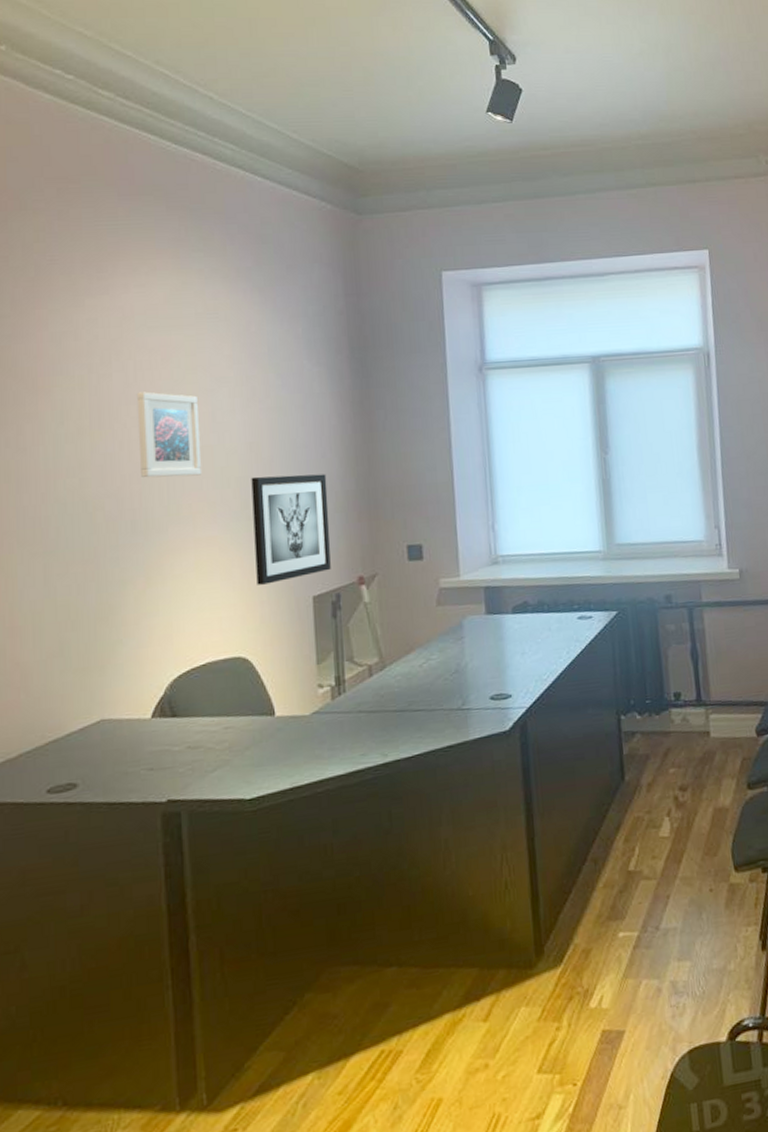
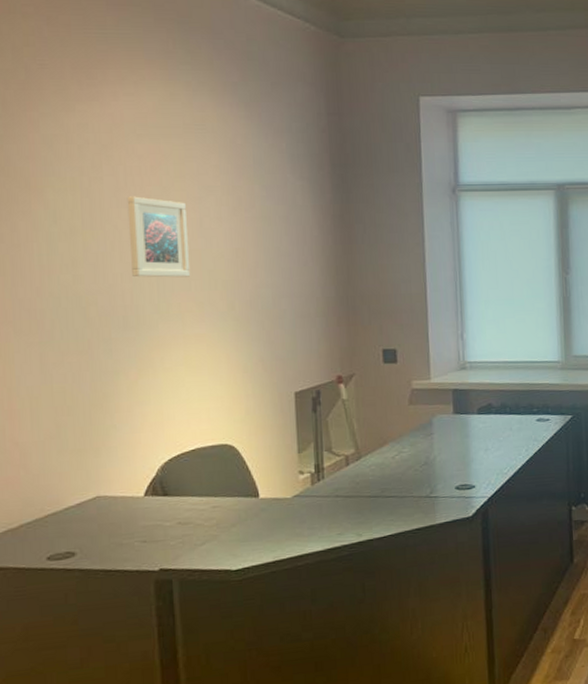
wall art: present [251,474,331,585] -> none [237,280,312,380]

